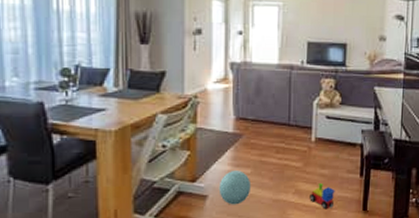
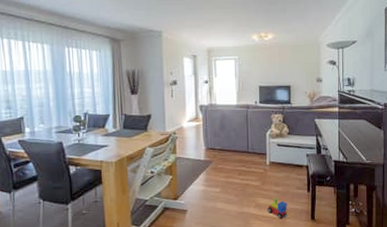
ball: present [218,170,252,205] -> none [195,190,221,217]

